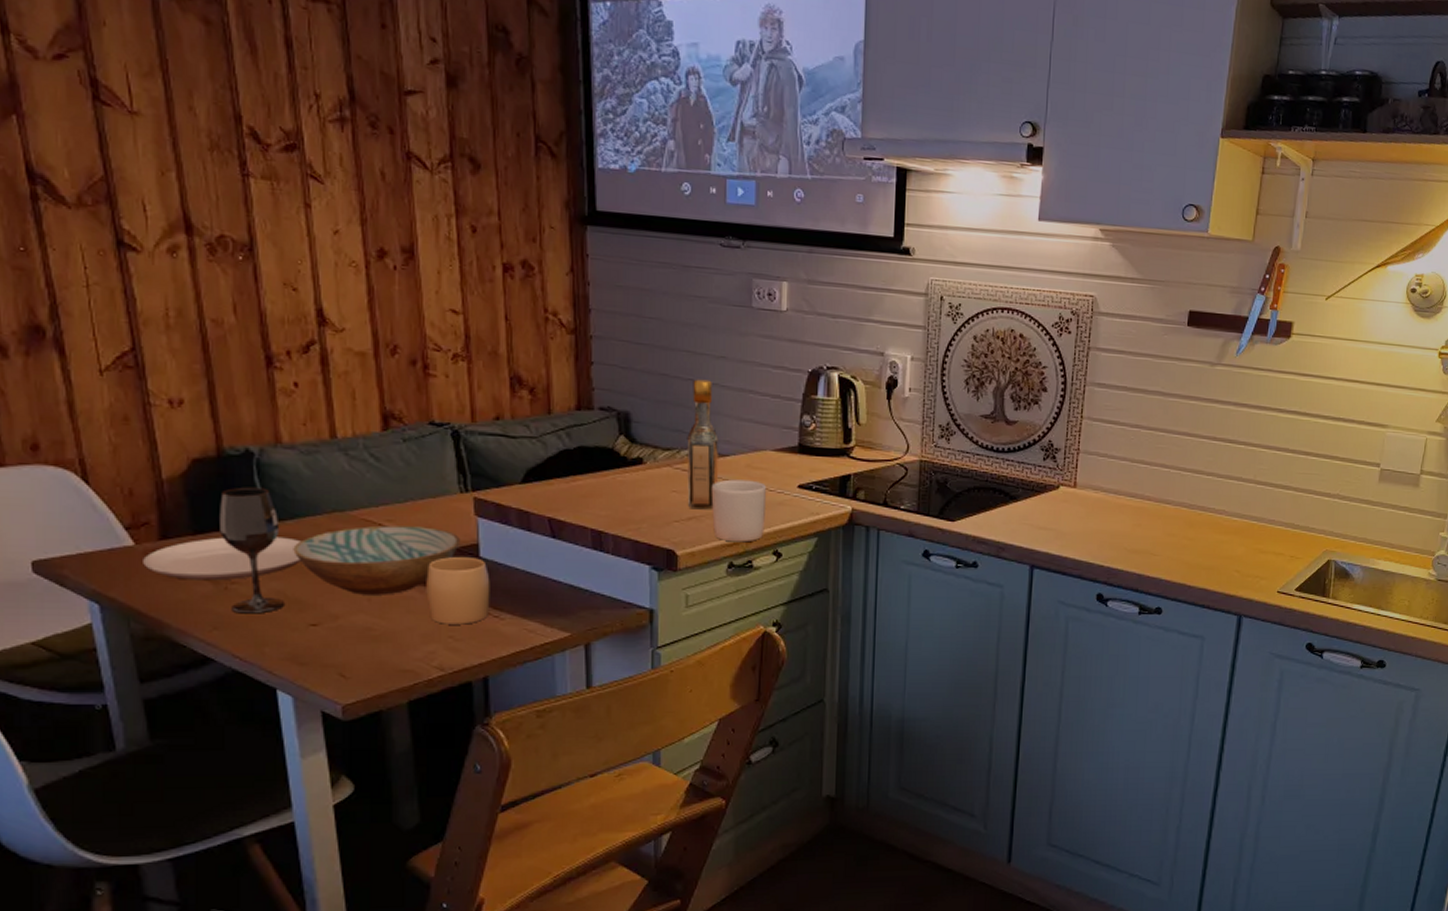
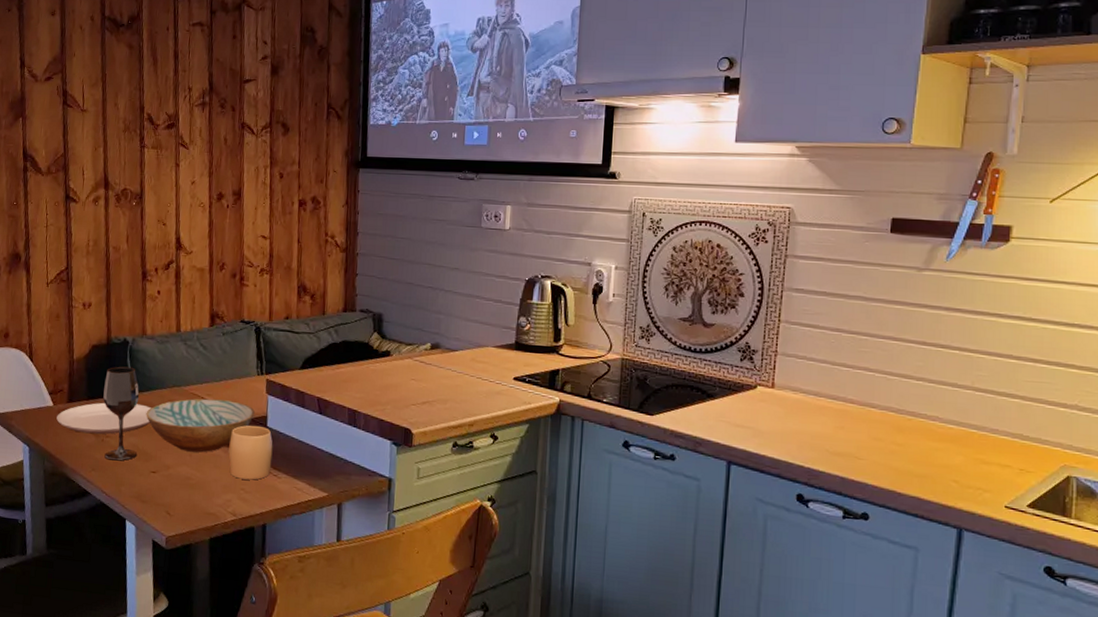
bottle: present [686,379,719,509] -> none [423,287,450,395]
mug: present [711,479,767,543] -> none [441,371,488,426]

